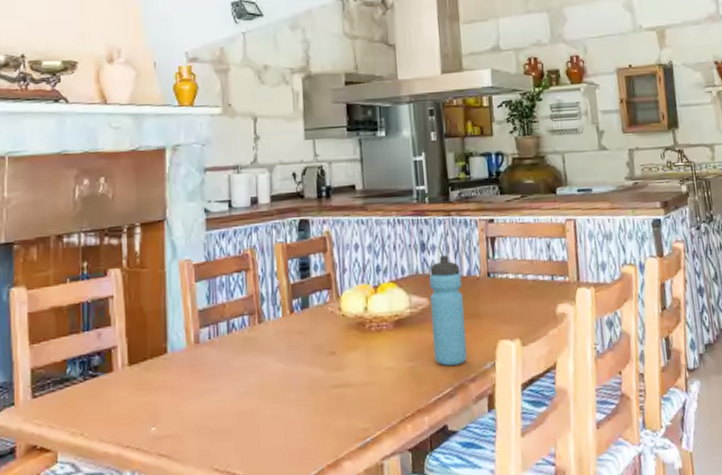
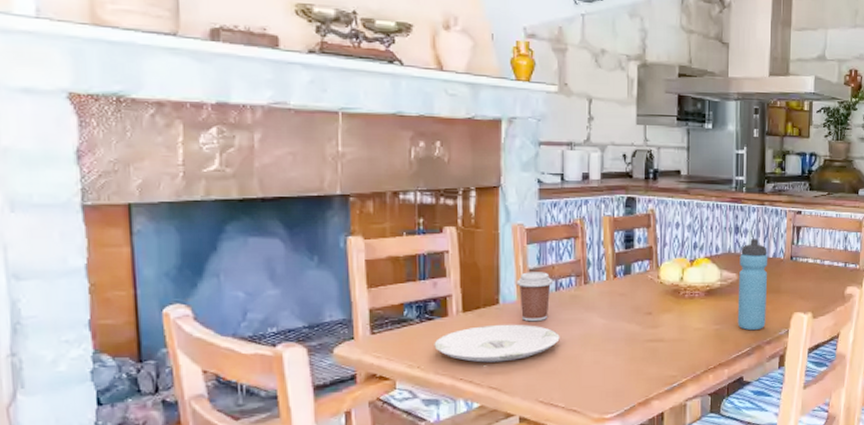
plate: none [98,375,235,425] -> present [434,324,560,363]
coffee cup: none [185,312,224,373] -> present [516,272,553,322]

